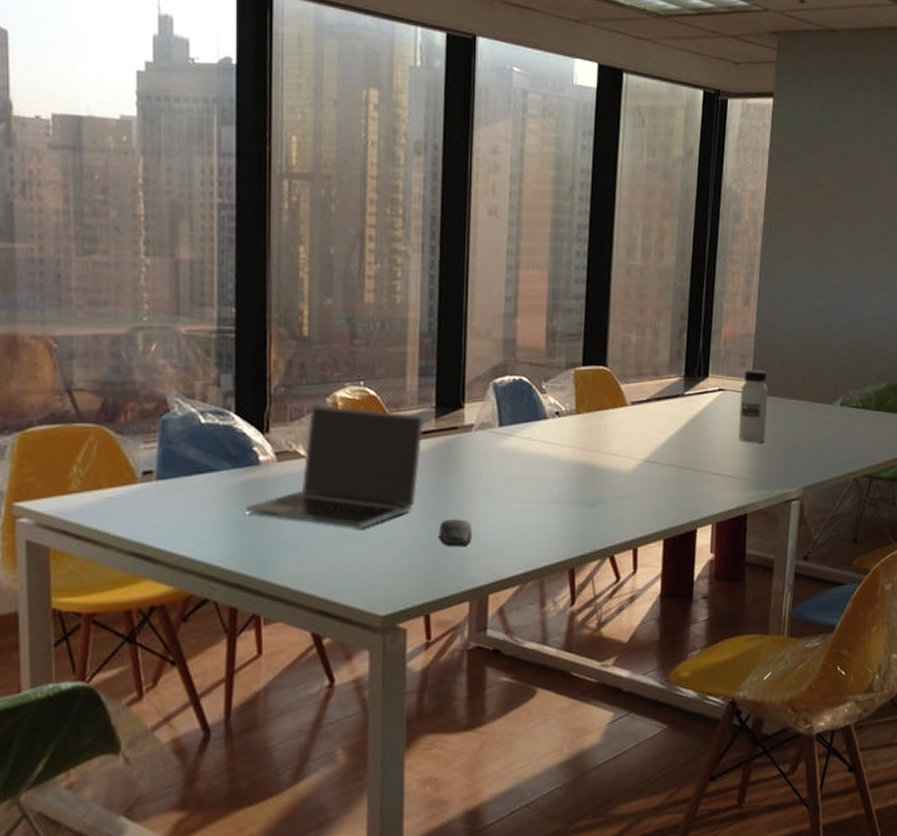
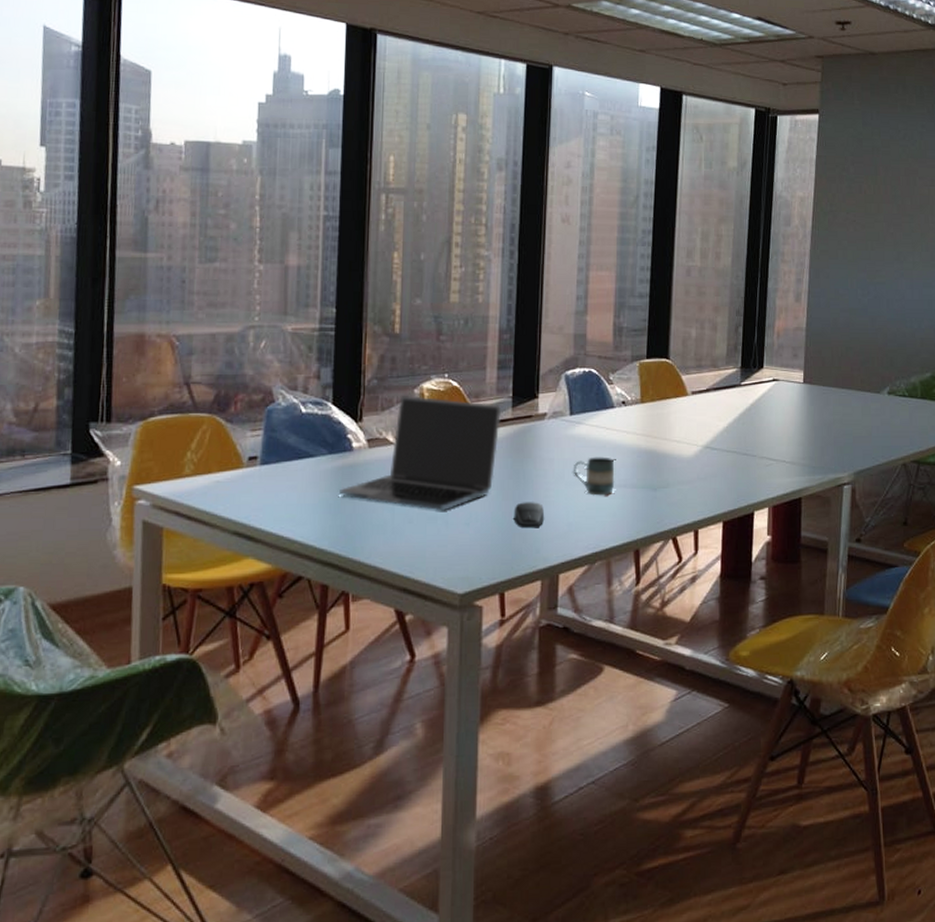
mug: none [502,471,548,513] -> present [573,457,615,496]
water bottle: present [738,370,768,443] -> none [792,361,819,430]

